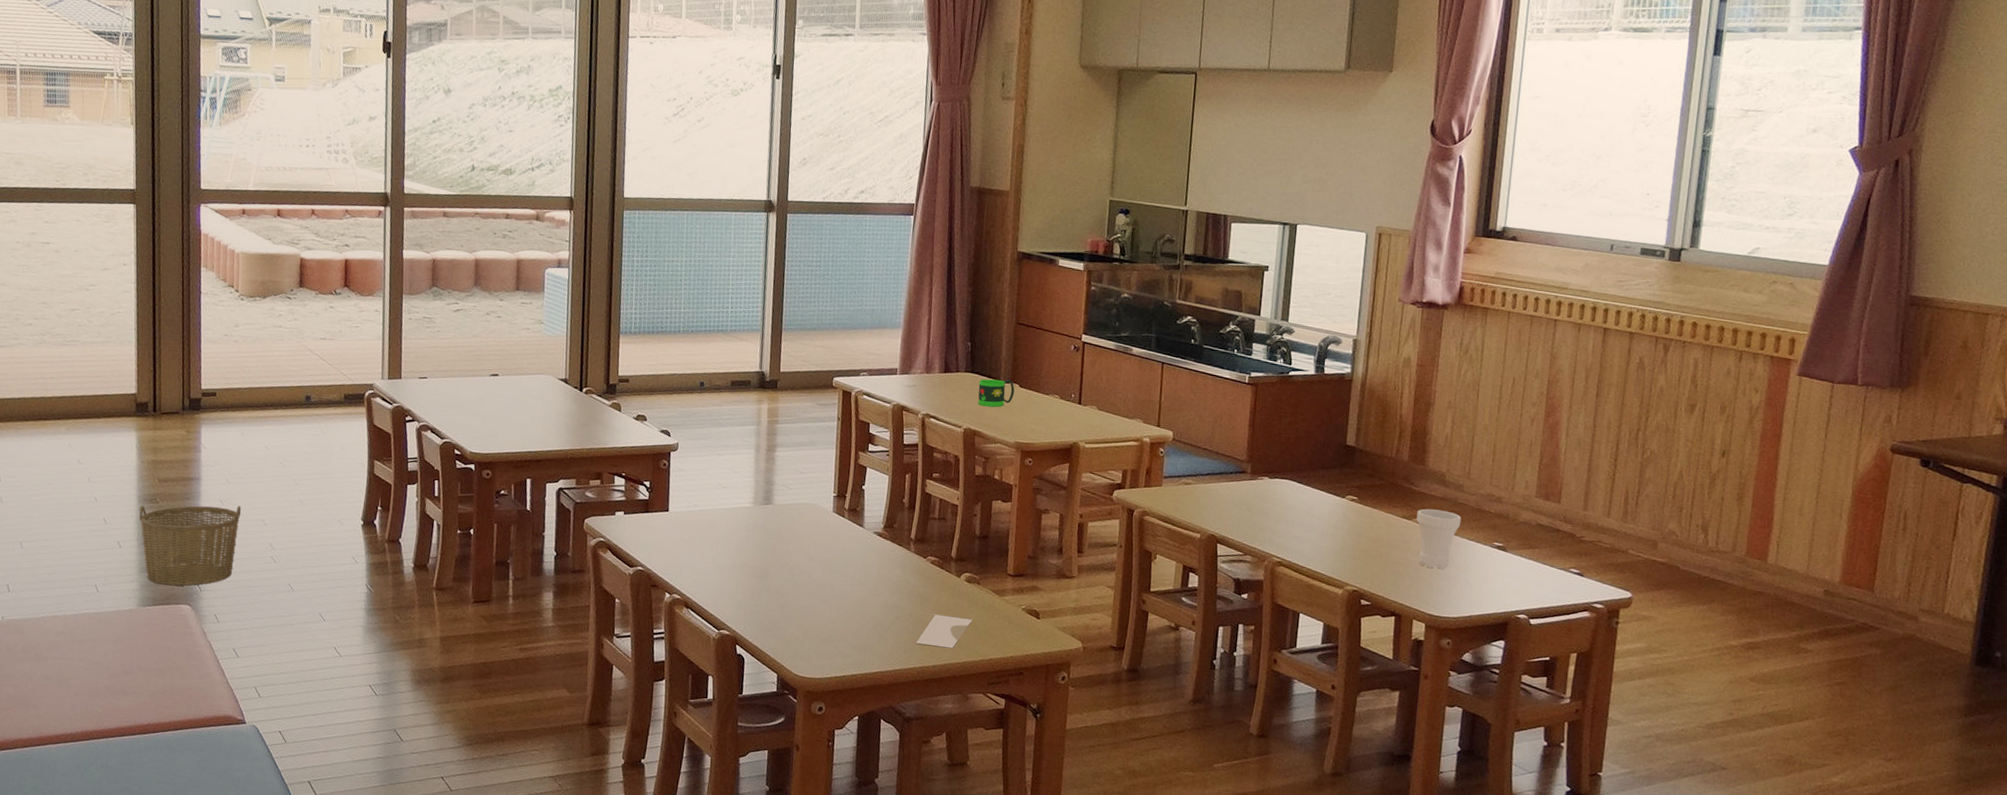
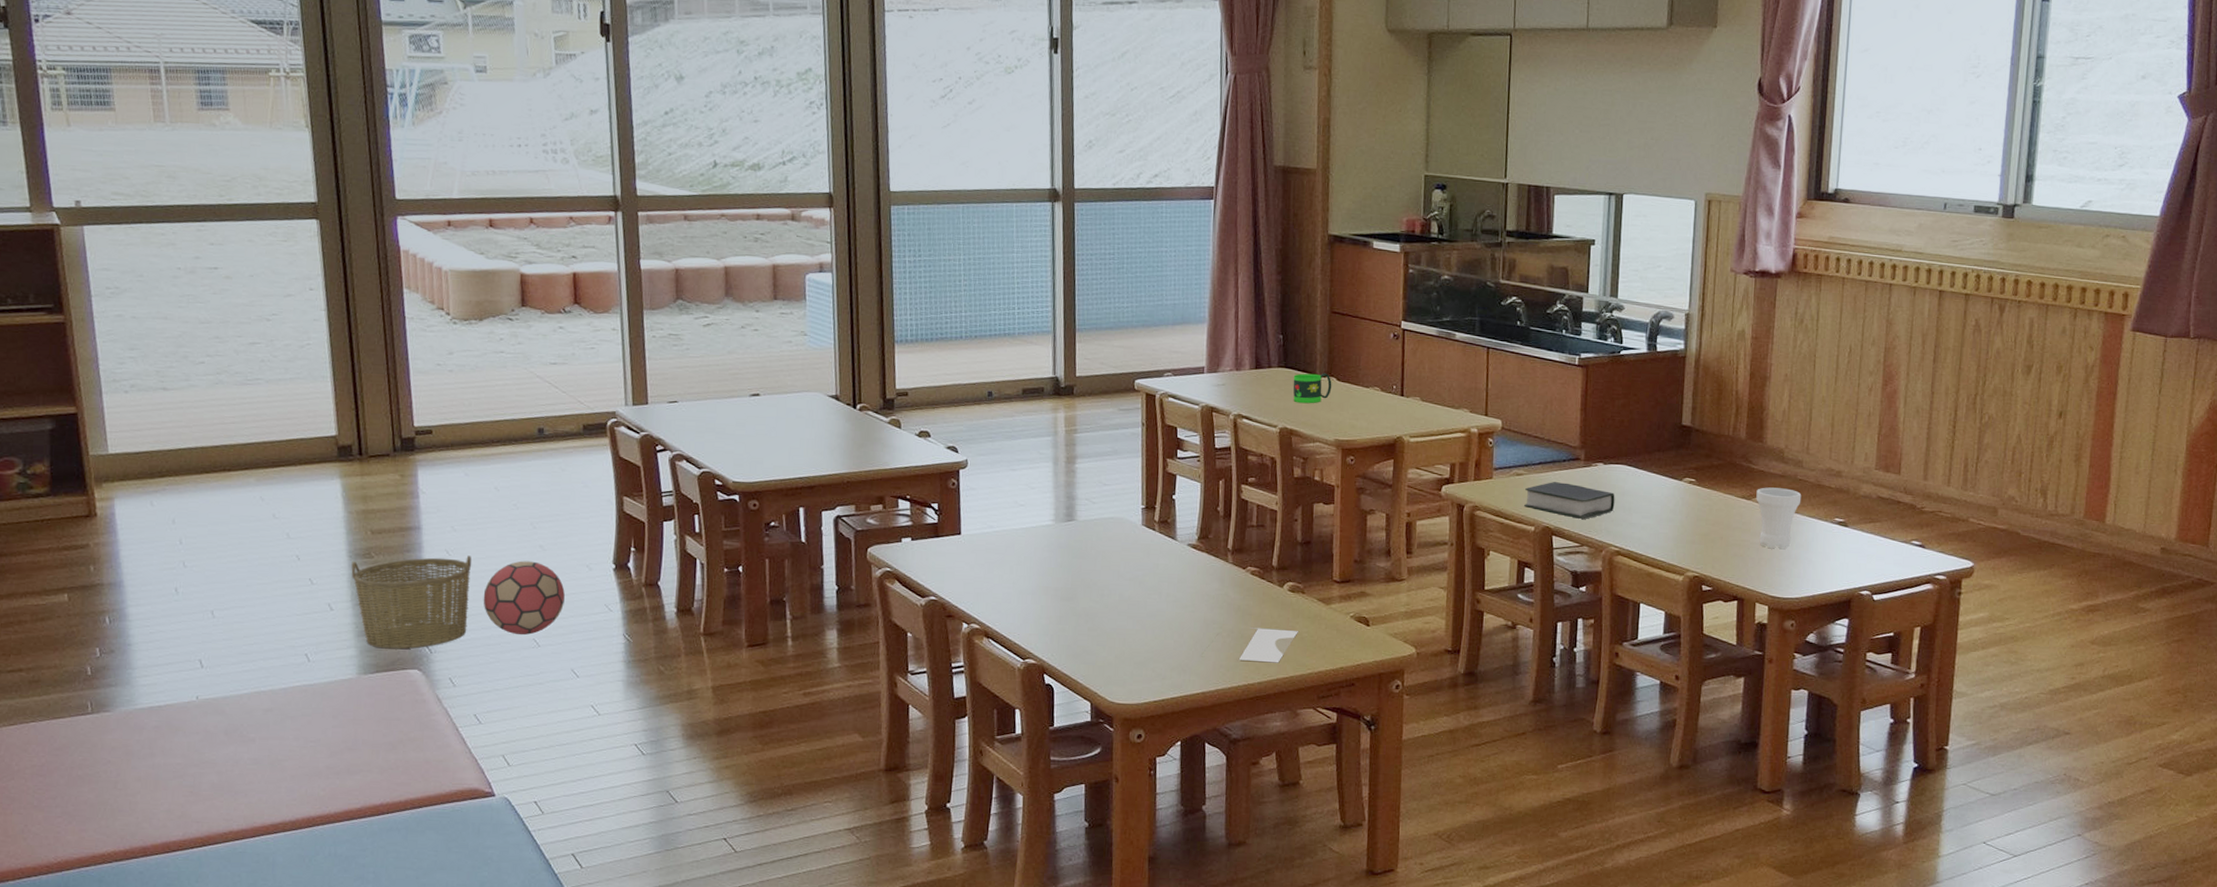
toy ball: none [248,513,319,580] -> present [483,561,565,635]
book: none [1191,492,1279,530] -> present [1524,481,1615,519]

